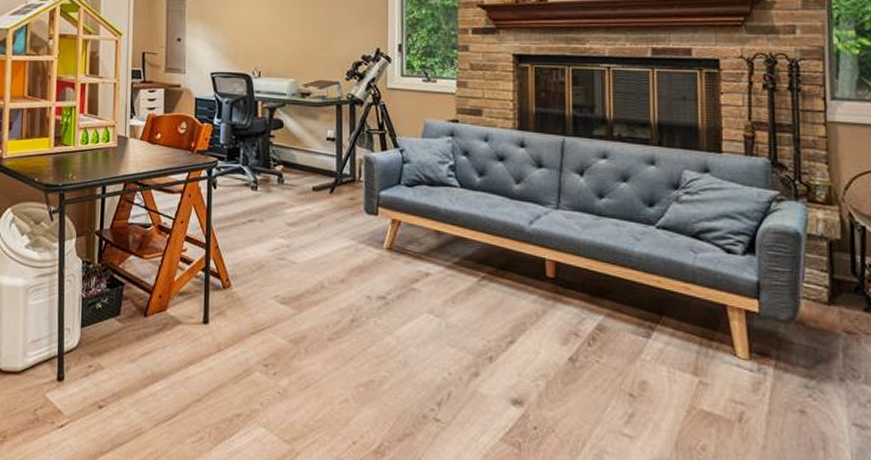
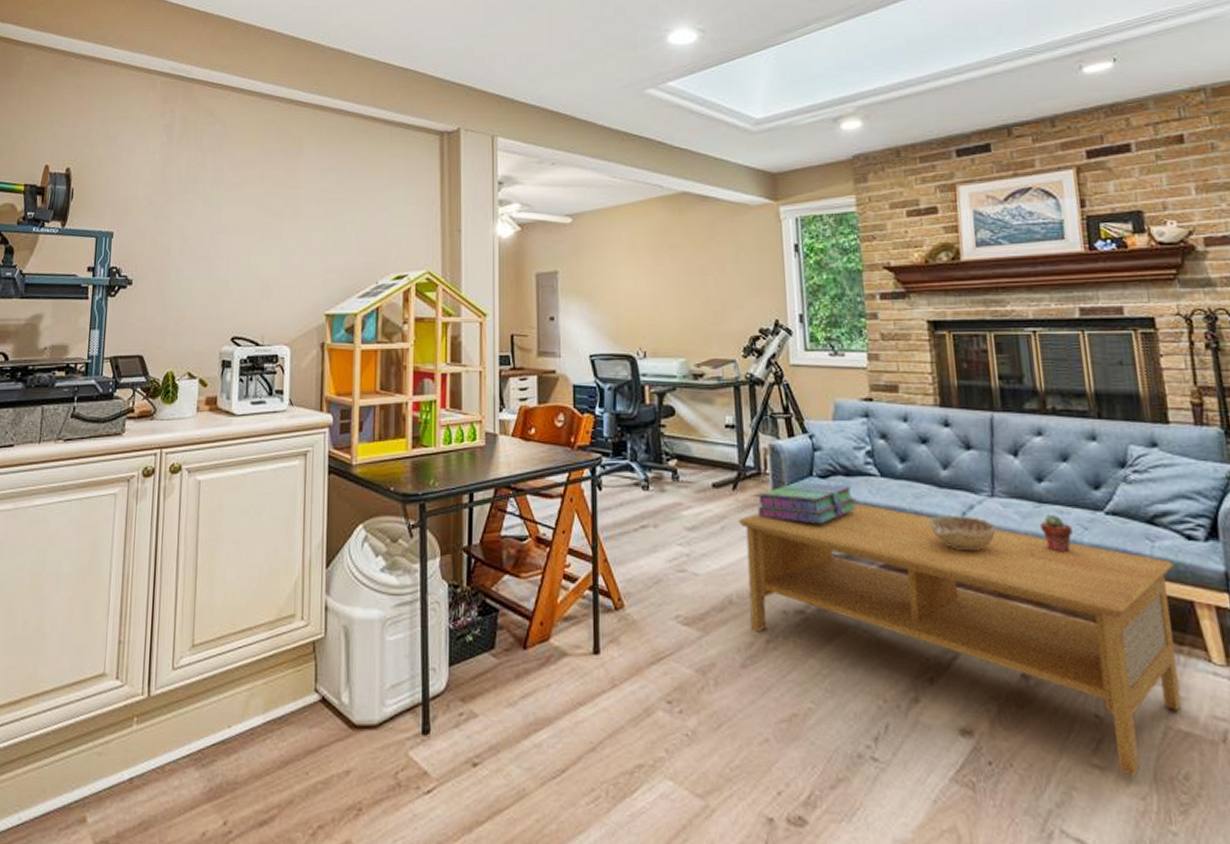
coffee table: none [333,209,712,445] -> present [737,504,1182,777]
stack of books: none [350,189,437,226] -> present [757,482,857,524]
decorative bowl: none [499,223,559,254] -> present [928,516,997,551]
potted succulent: none [598,225,626,259] -> present [1040,514,1073,553]

